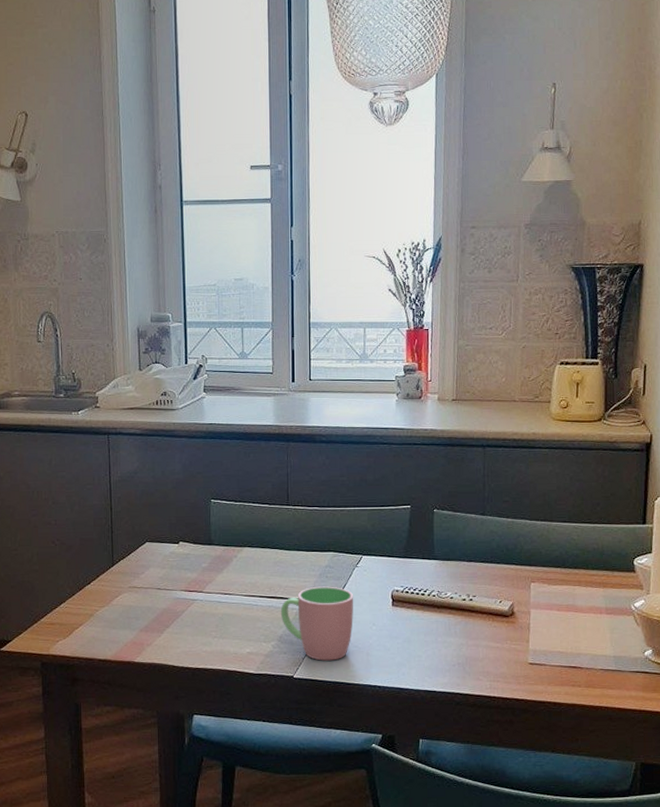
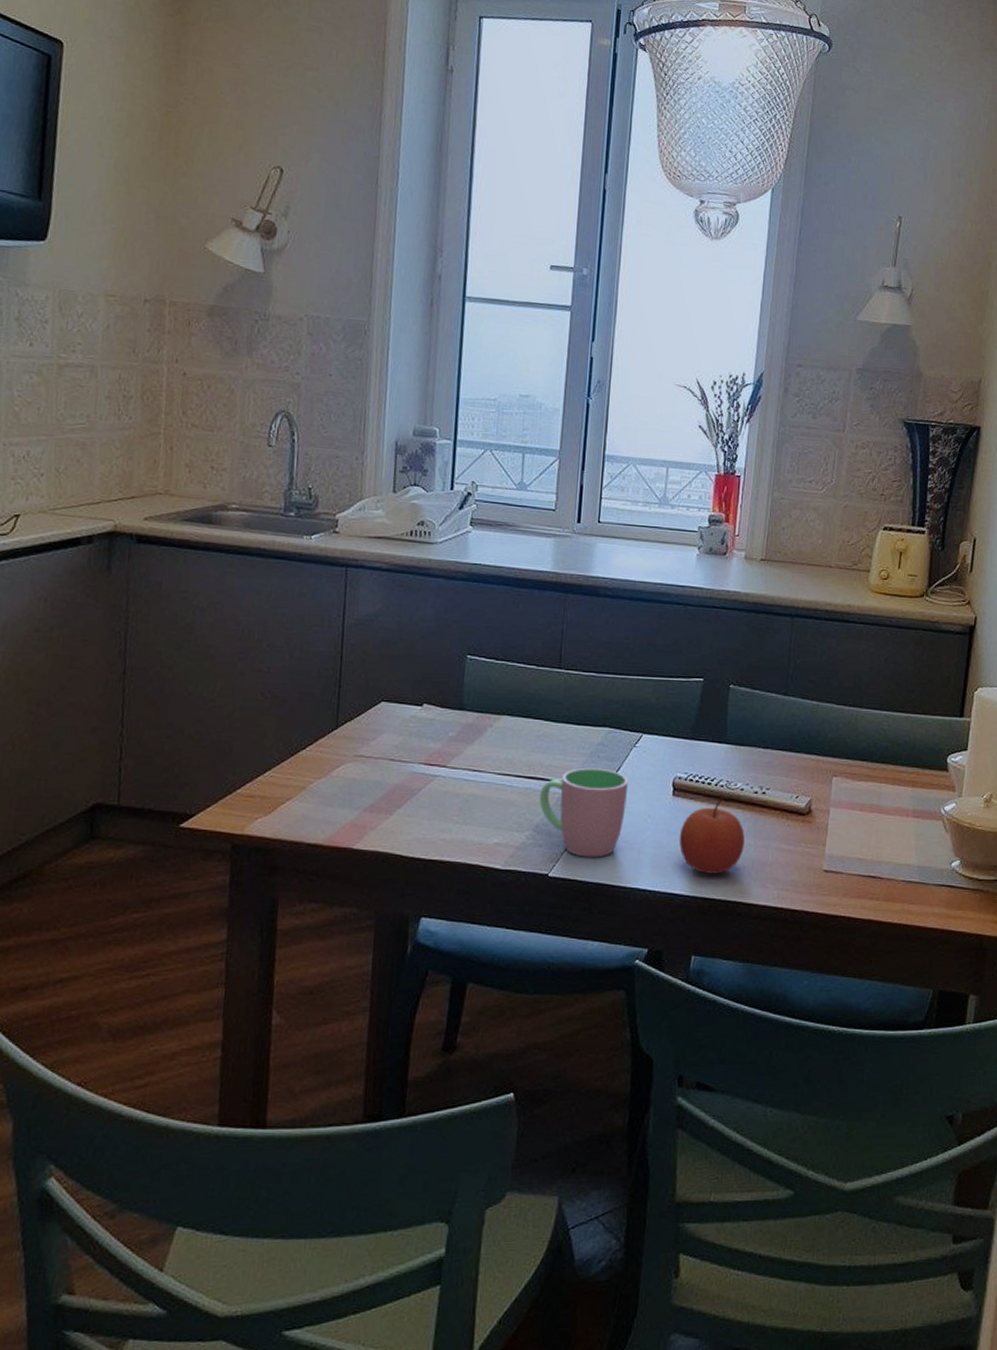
apple: none [400,605,457,670] -> present [679,797,745,874]

